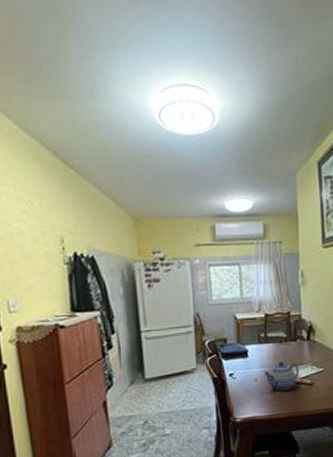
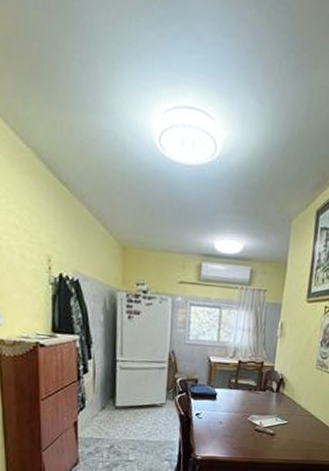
teapot: present [264,361,299,391] -> none [230,409,264,437]

